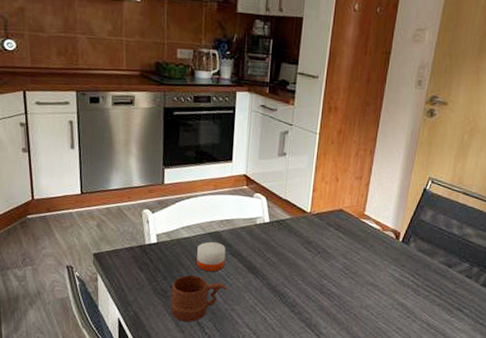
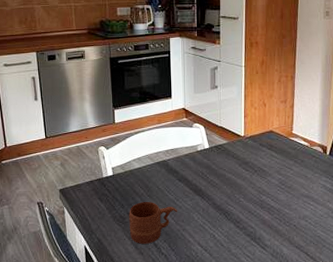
candle: present [196,241,226,272] -> none [148,170,174,197]

